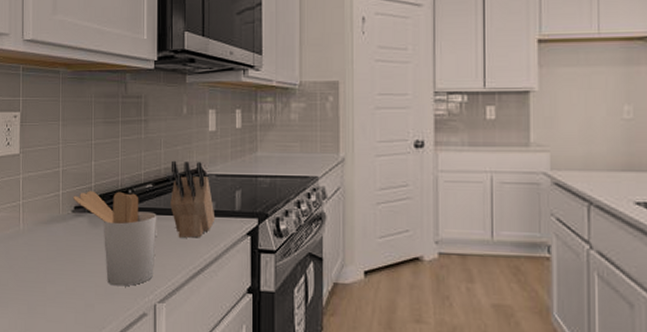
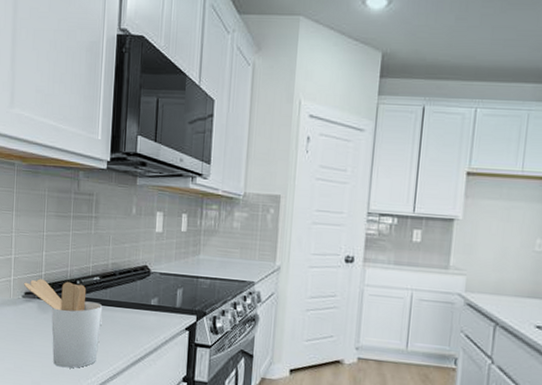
knife block: present [170,160,216,238] -> none [115,256,157,329]

